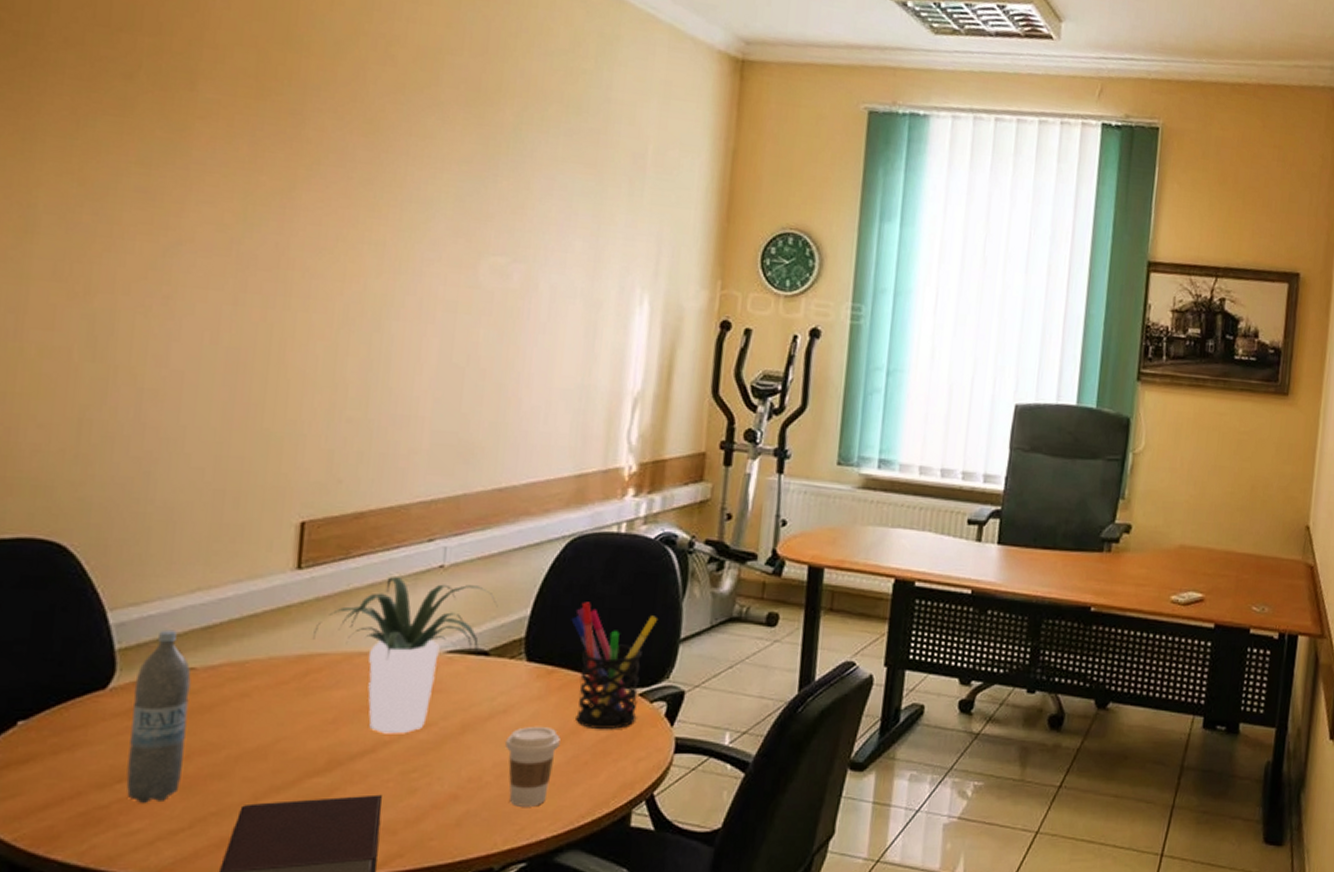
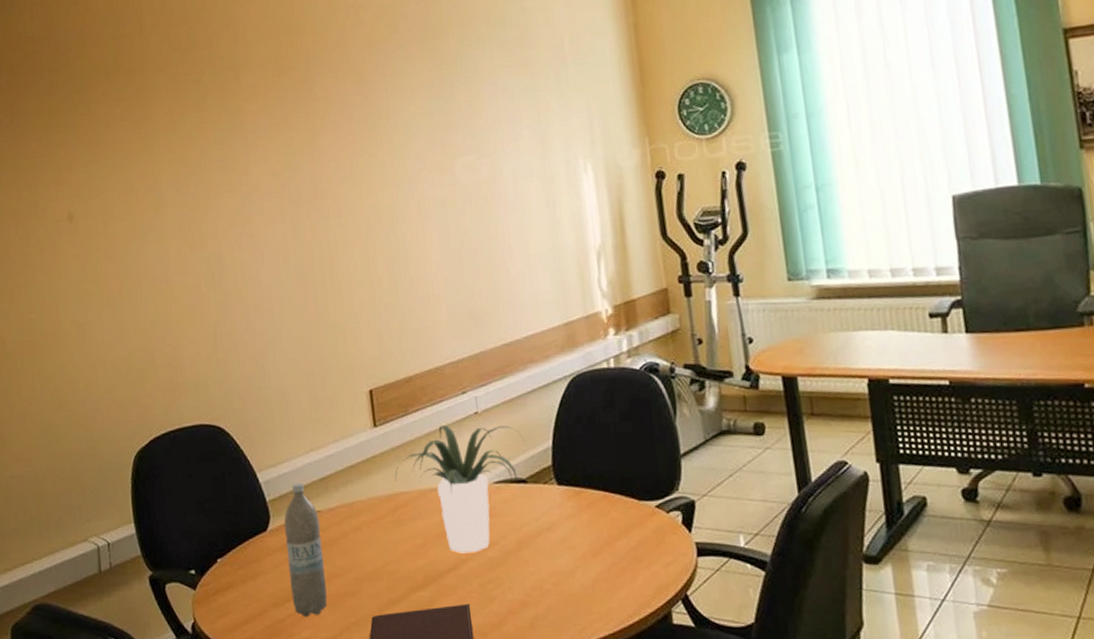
coffee cup: present [505,726,561,807] -> none [555,539,599,610]
pen holder: present [571,602,659,729] -> none [586,430,658,539]

